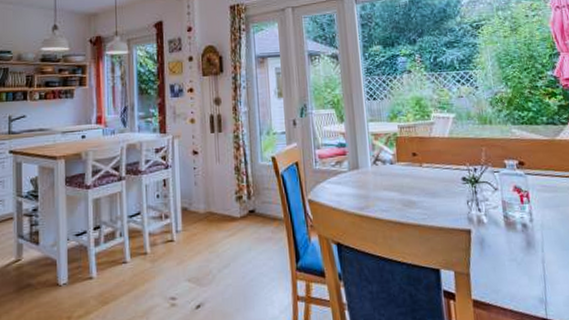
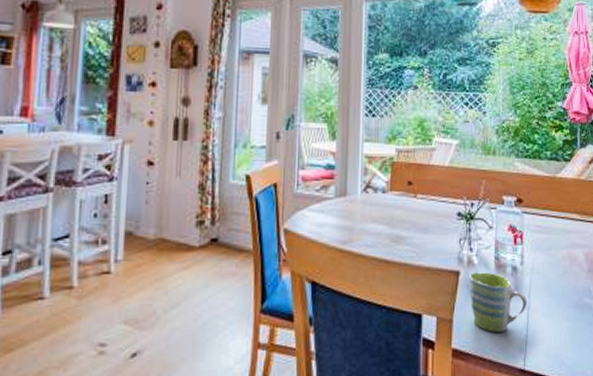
mug: none [481,229,542,285] -> present [469,272,528,333]

